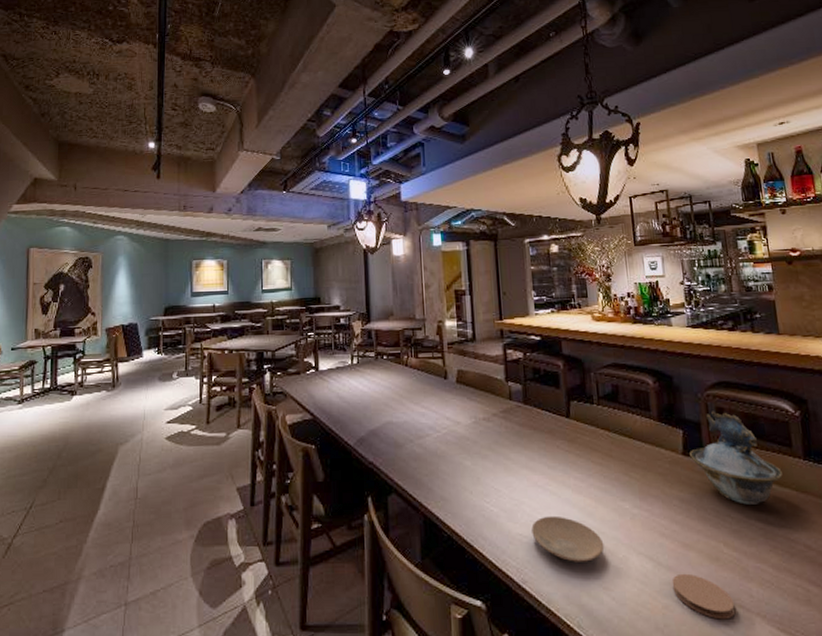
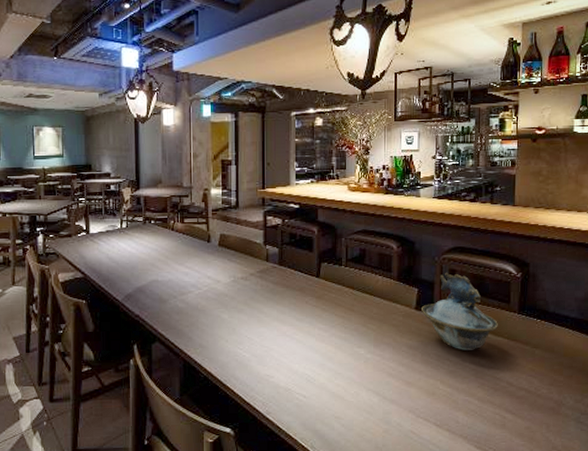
plate: present [531,515,605,562] -> none [278,360,339,397]
coaster: present [672,573,736,620] -> none [393,405,443,440]

